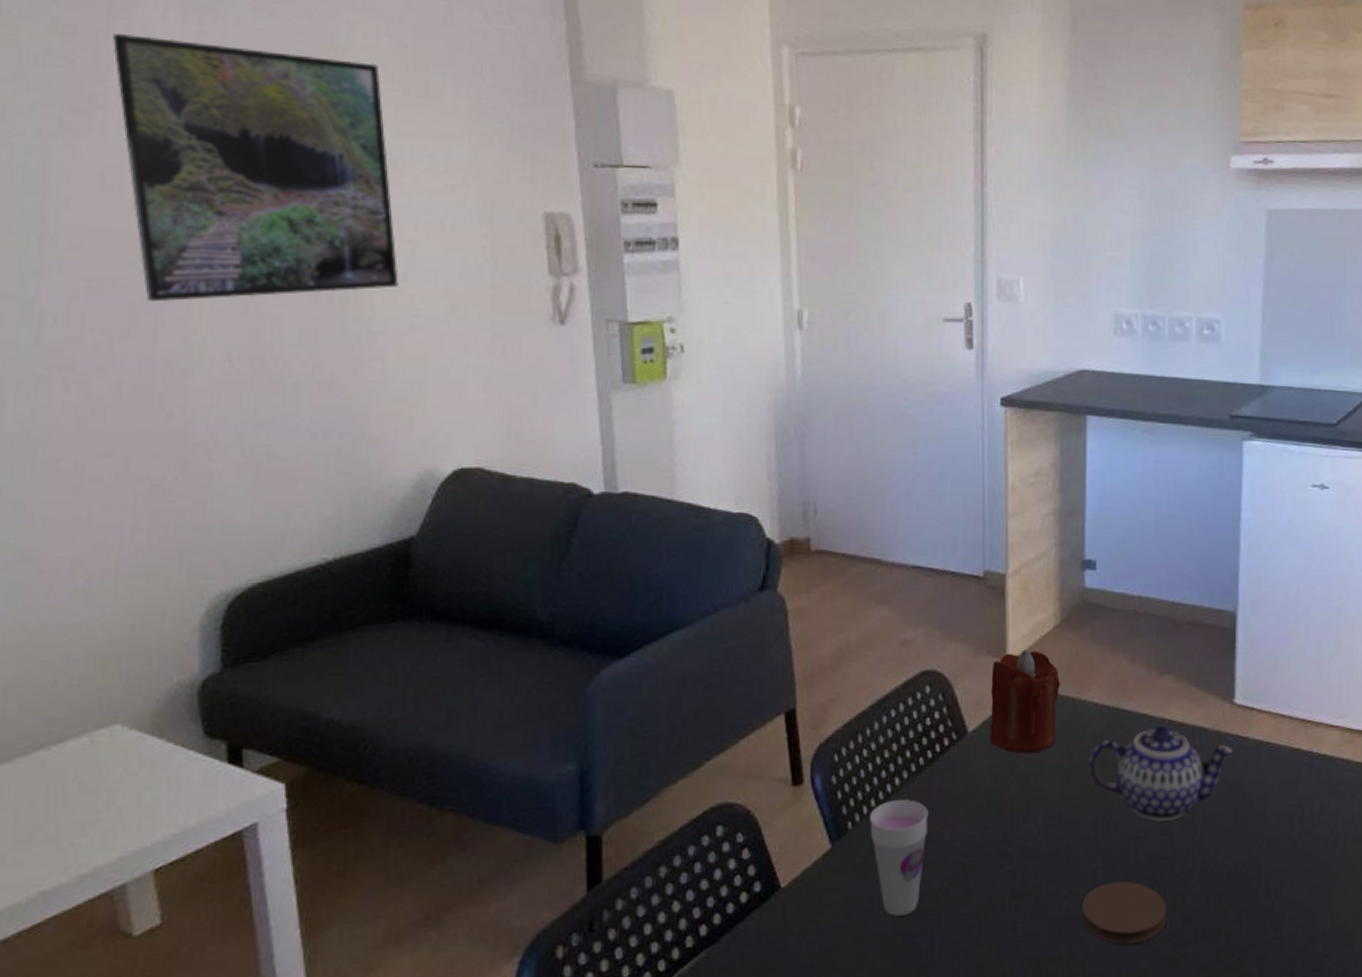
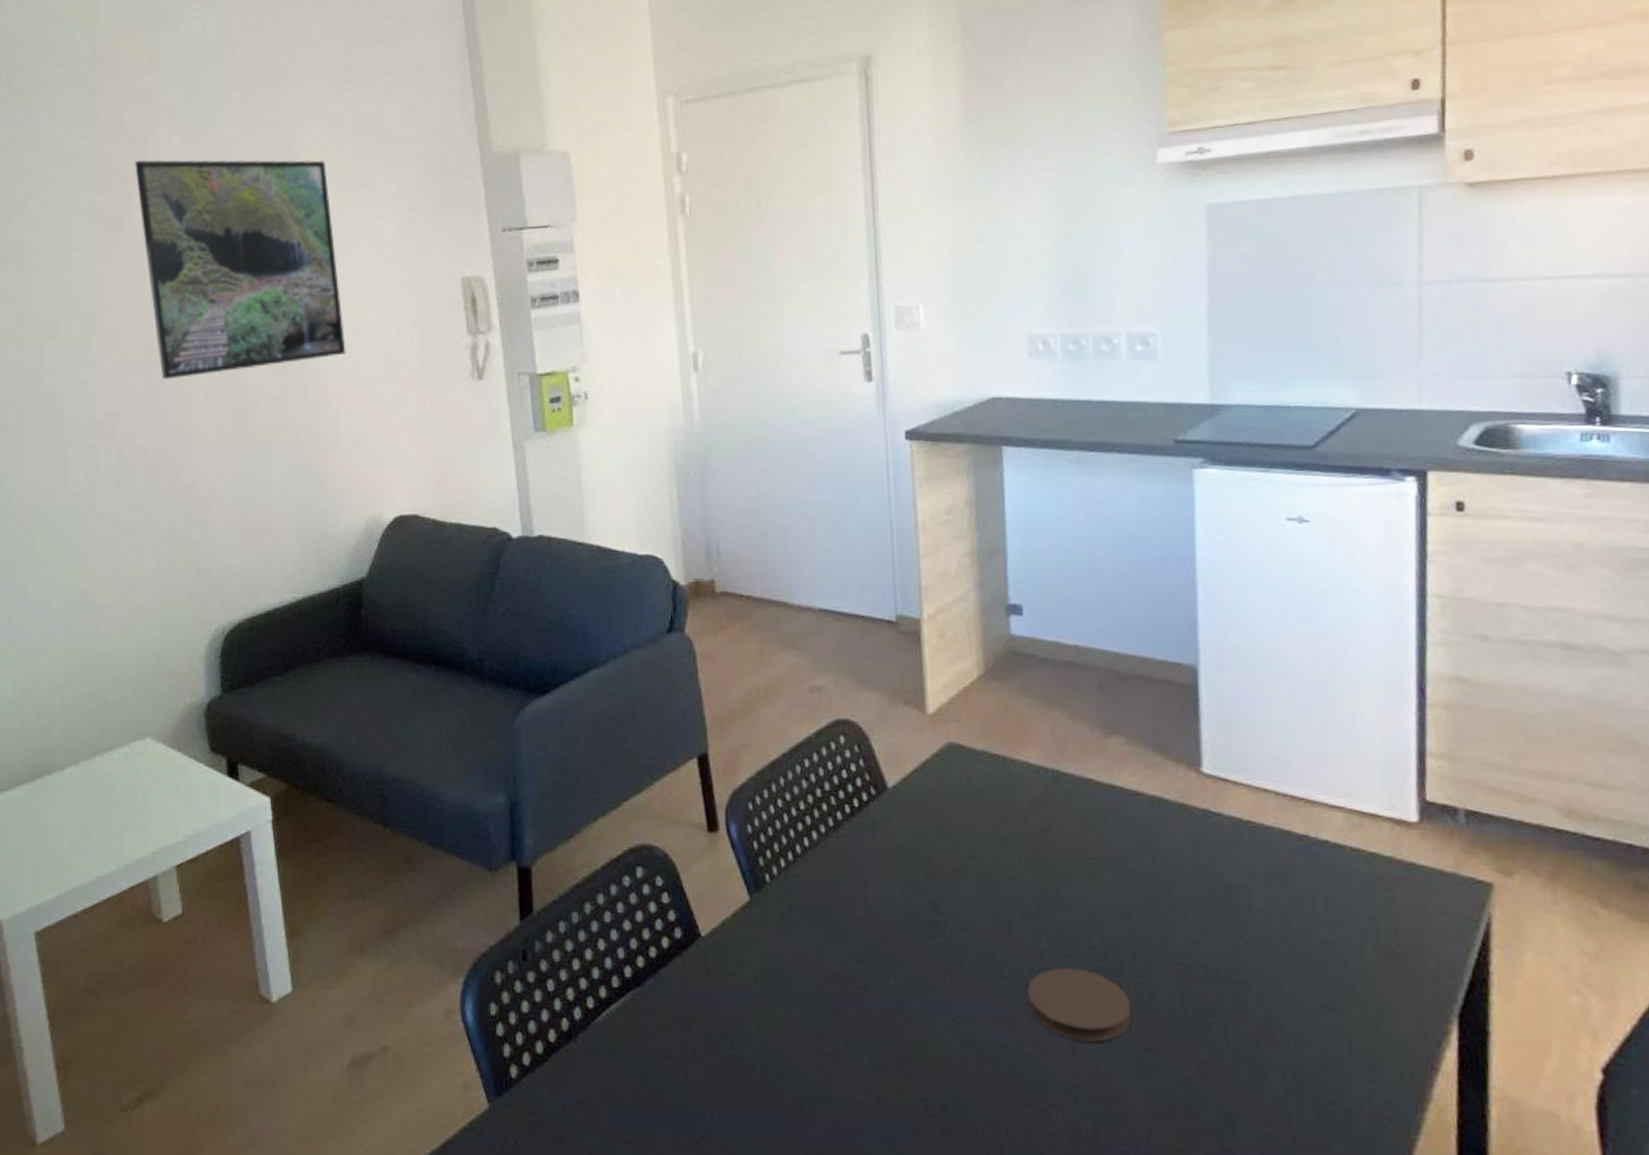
cup: present [870,799,928,916] -> none [788,855,850,979]
candle: present [990,649,1060,754] -> none [910,701,988,815]
teapot: present [1088,724,1234,822] -> none [1025,792,1205,904]

